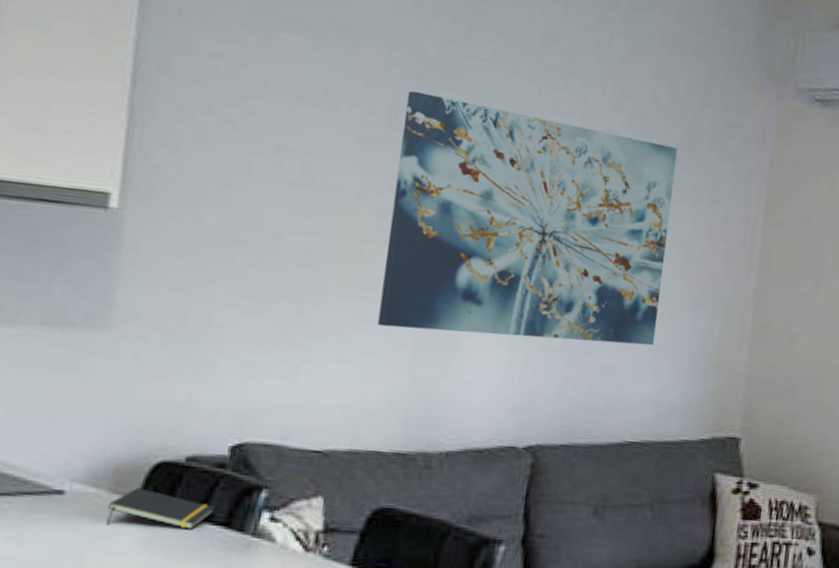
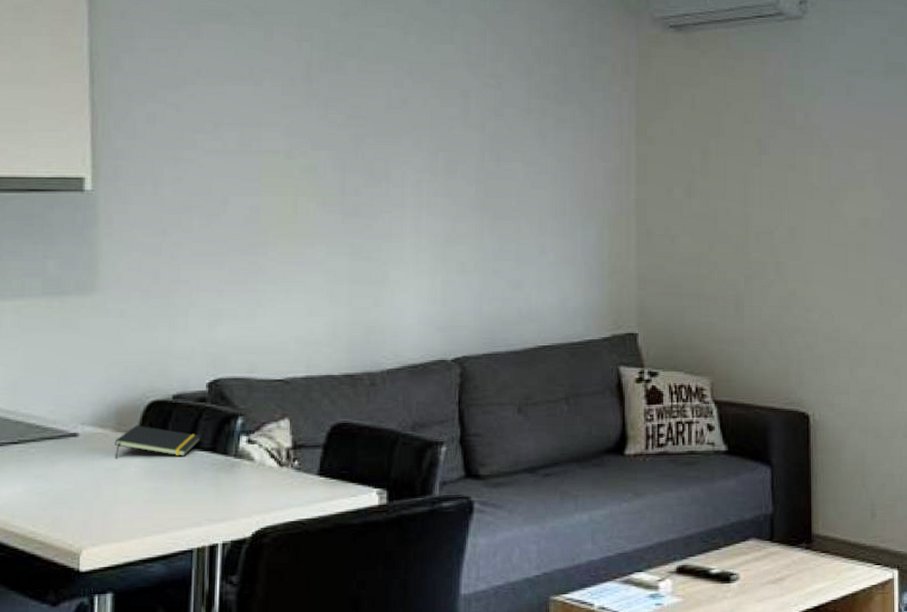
wall art: present [377,90,678,346] -> none [316,60,554,267]

